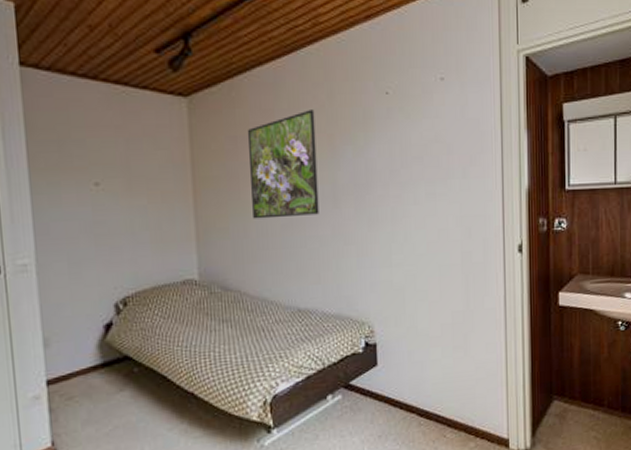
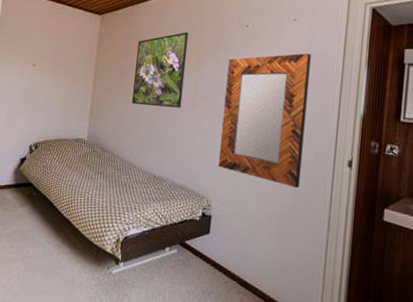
home mirror: none [370,121,470,289] -> present [218,53,311,189]

